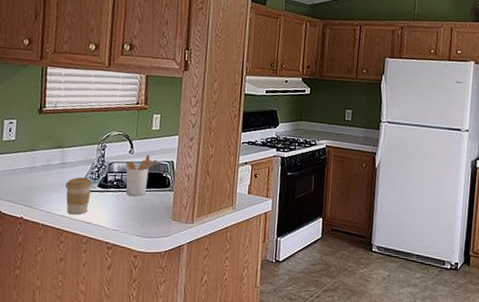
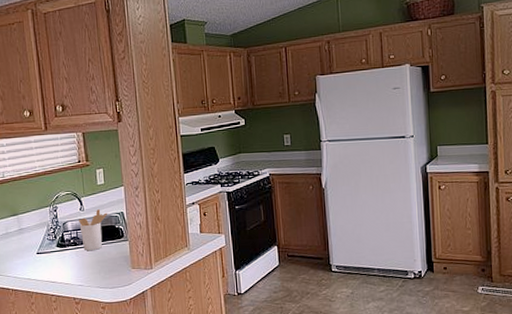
coffee cup: present [65,177,93,214] -> none [27,239,52,276]

